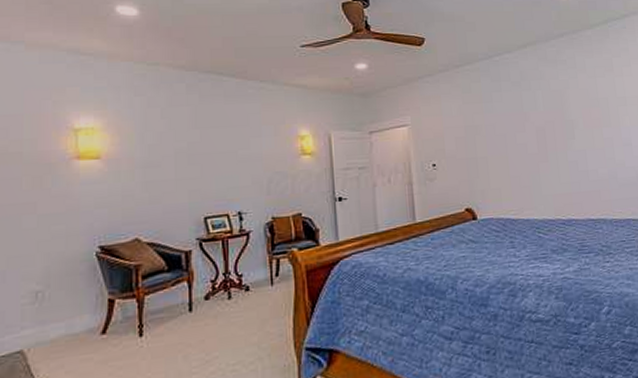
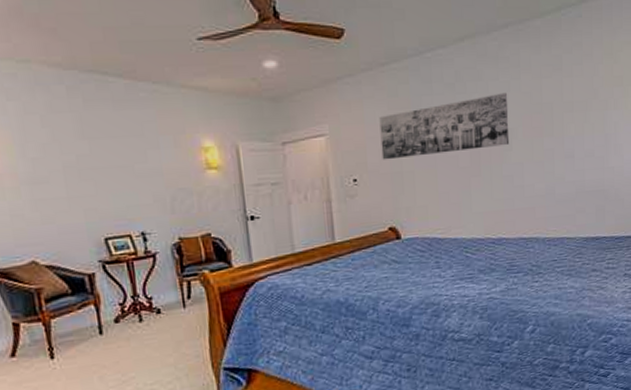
wall art: none [455,89,572,147] -> present [379,92,510,160]

